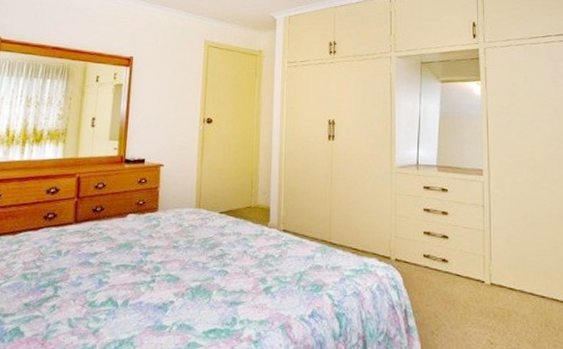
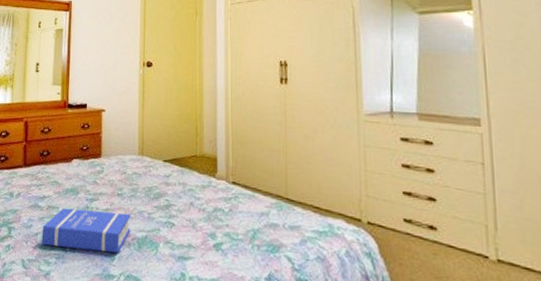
book: none [90,263,186,305] -> present [41,208,131,254]

